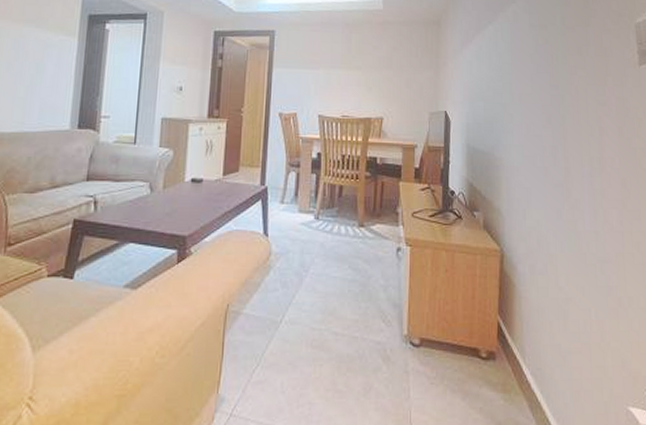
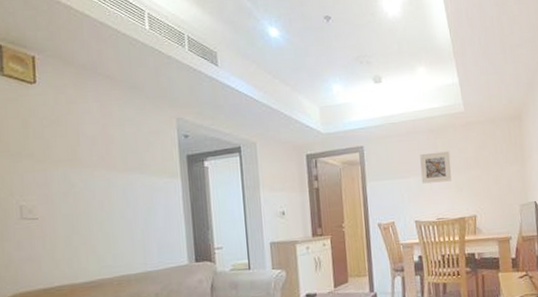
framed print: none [330,46,363,79] -> present [420,151,452,184]

